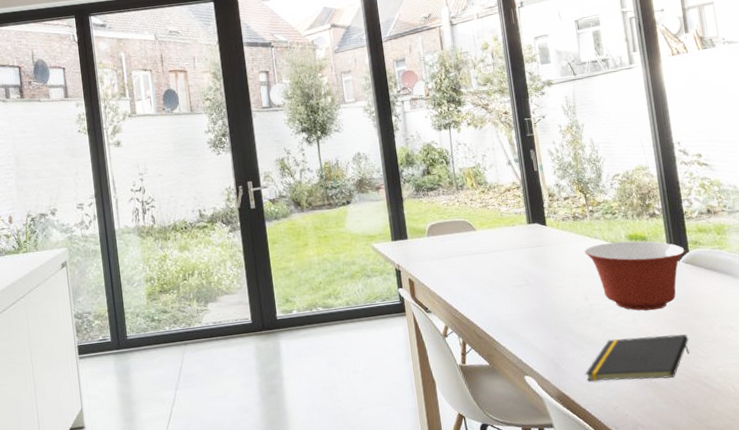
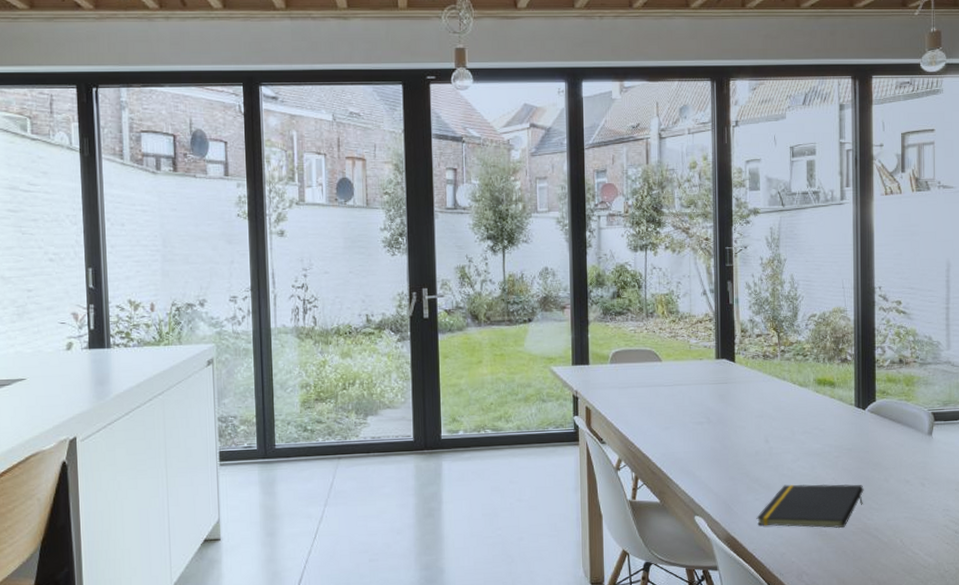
mixing bowl: present [584,241,685,311] -> none [771,385,872,458]

